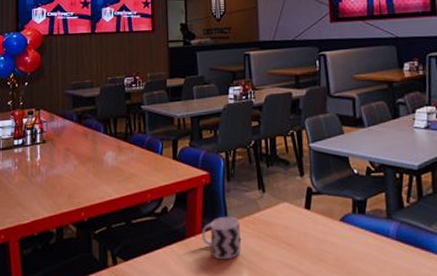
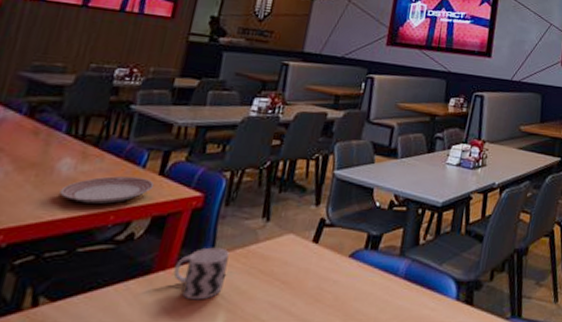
dinner plate: none [111,163,172,185] -> present [60,176,155,204]

